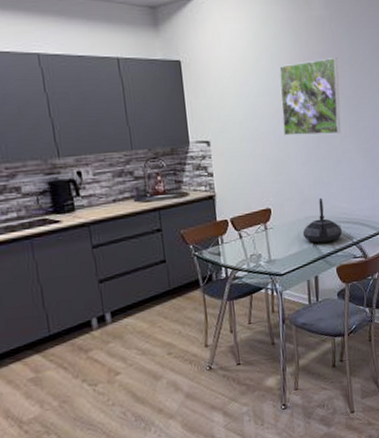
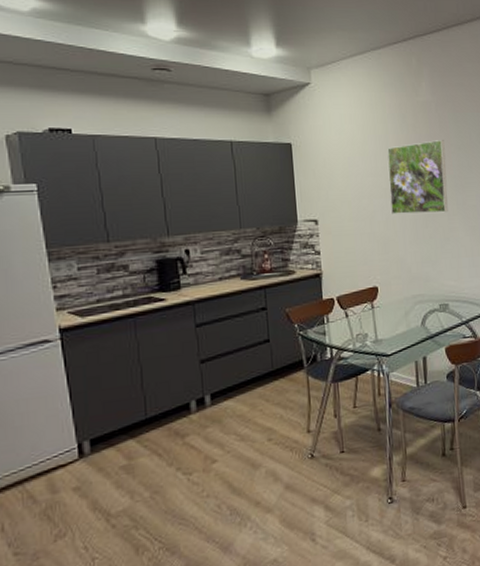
teapot: present [302,197,342,243] -> none [410,275,451,322]

